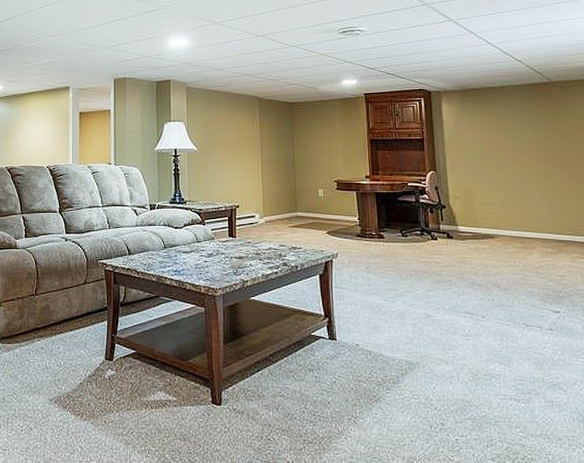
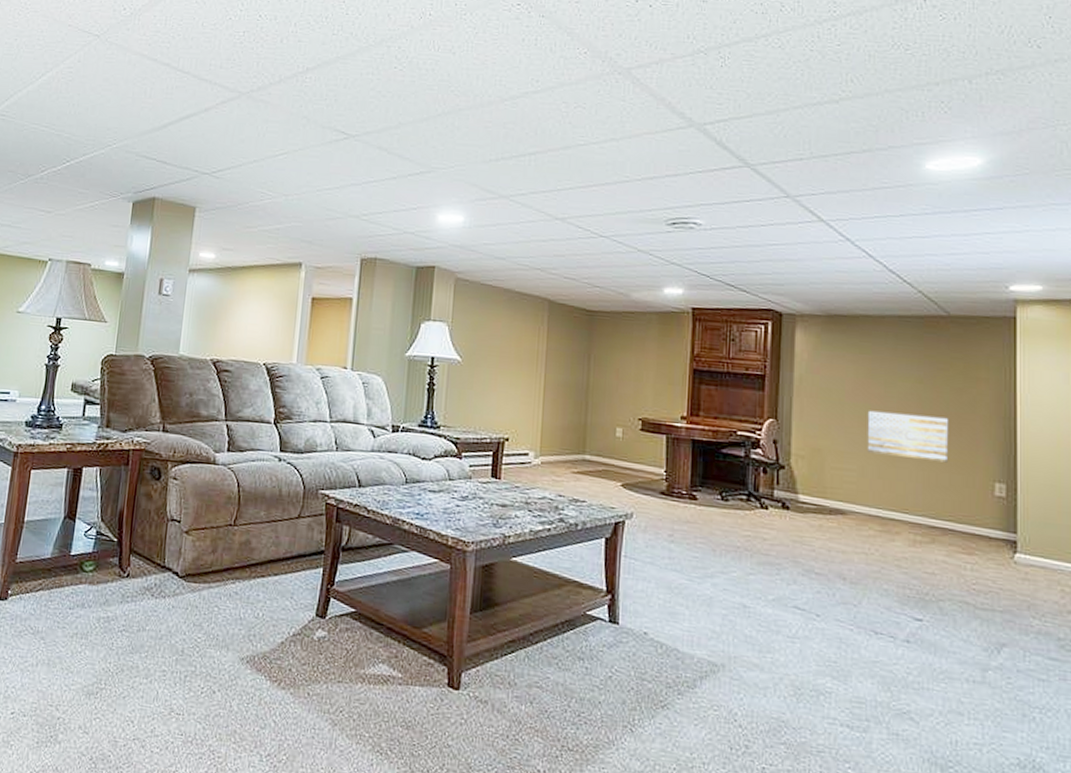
wall art: none [501,157,563,191] -> present [867,410,949,463]

